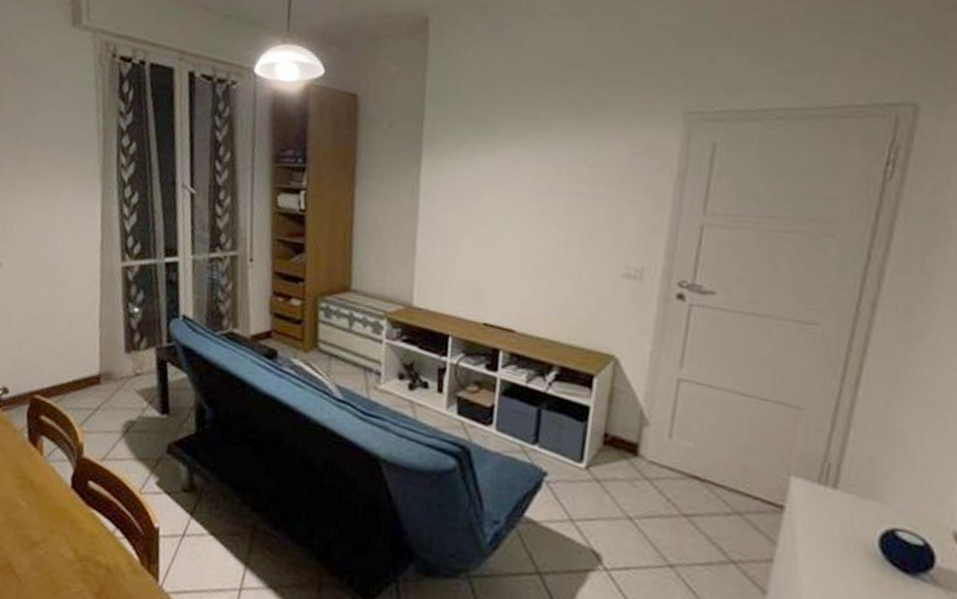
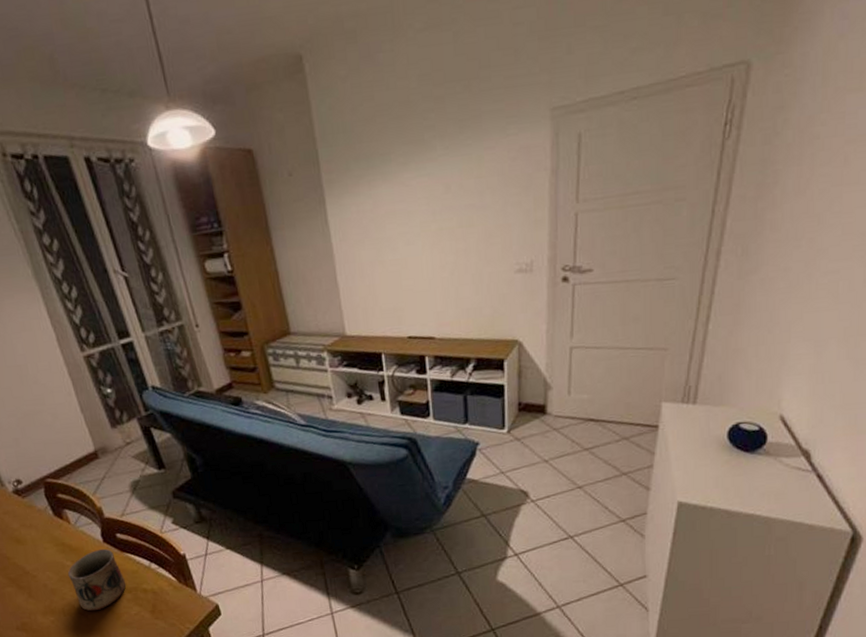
mug: none [17,495,80,576] -> present [67,548,127,611]

